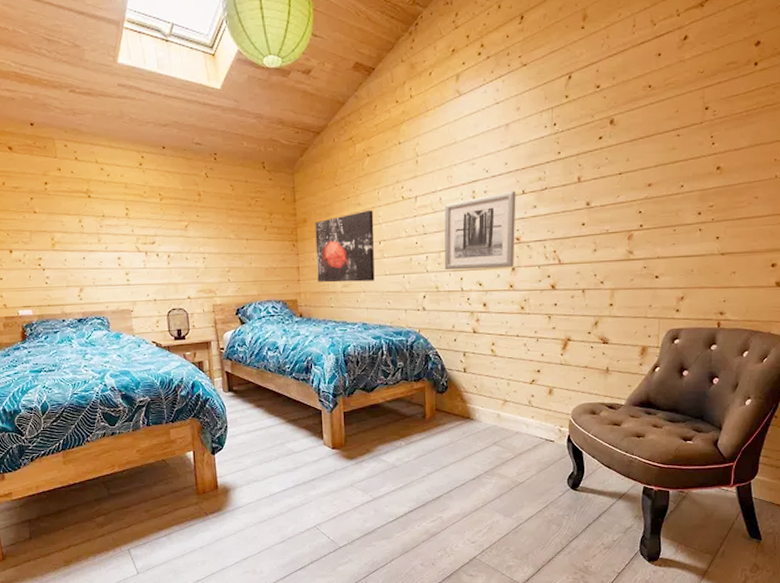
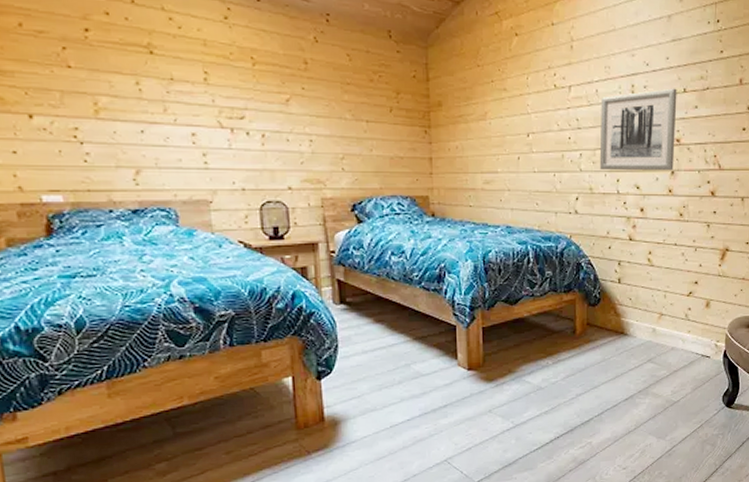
wall art: present [315,210,375,283] -> none [452,97,522,178]

